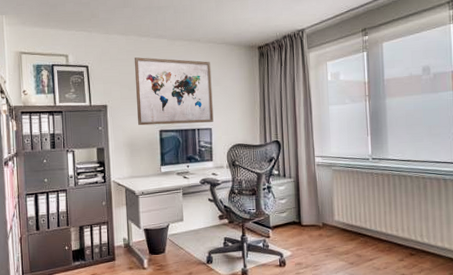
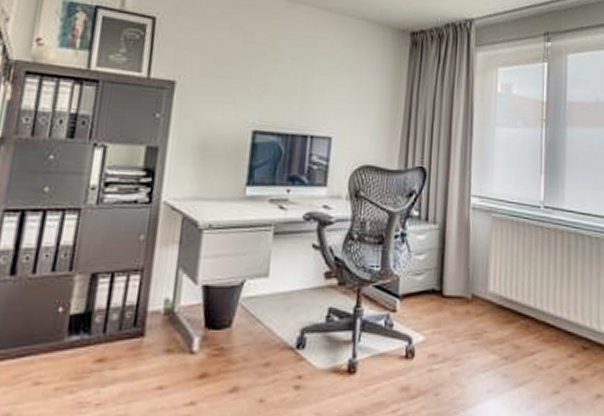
wall art: present [134,57,214,126] -> none [220,17,343,129]

